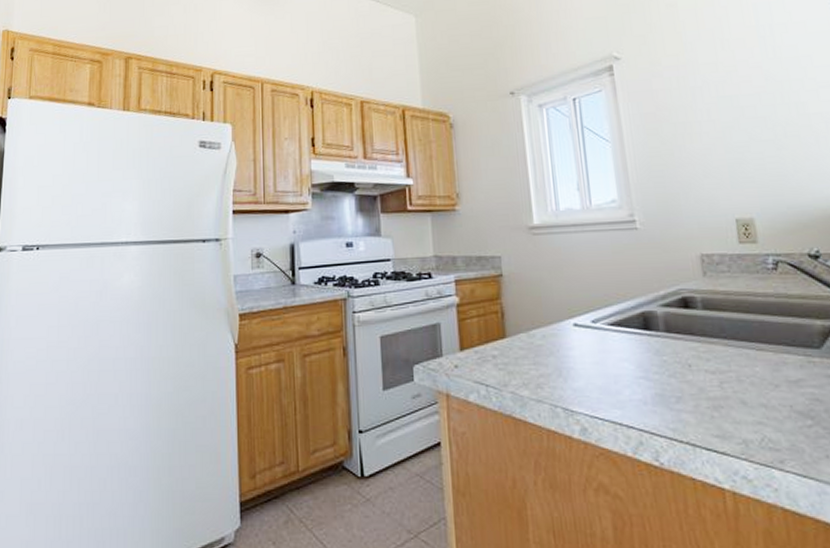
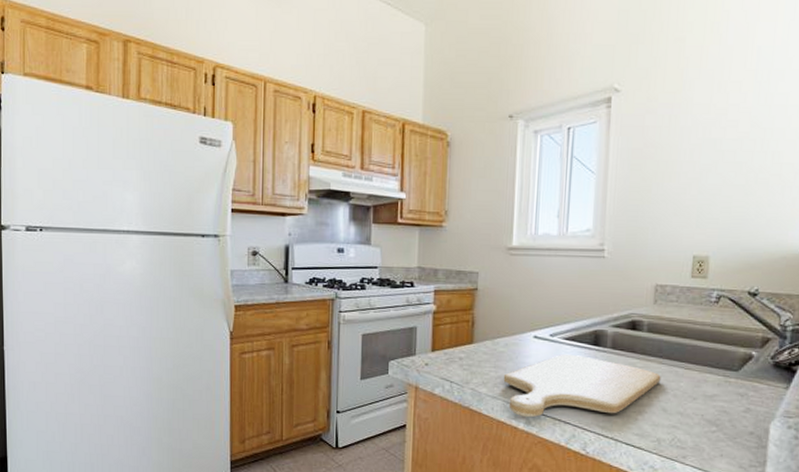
chopping board: none [546,343,731,424] -> present [503,355,661,418]

